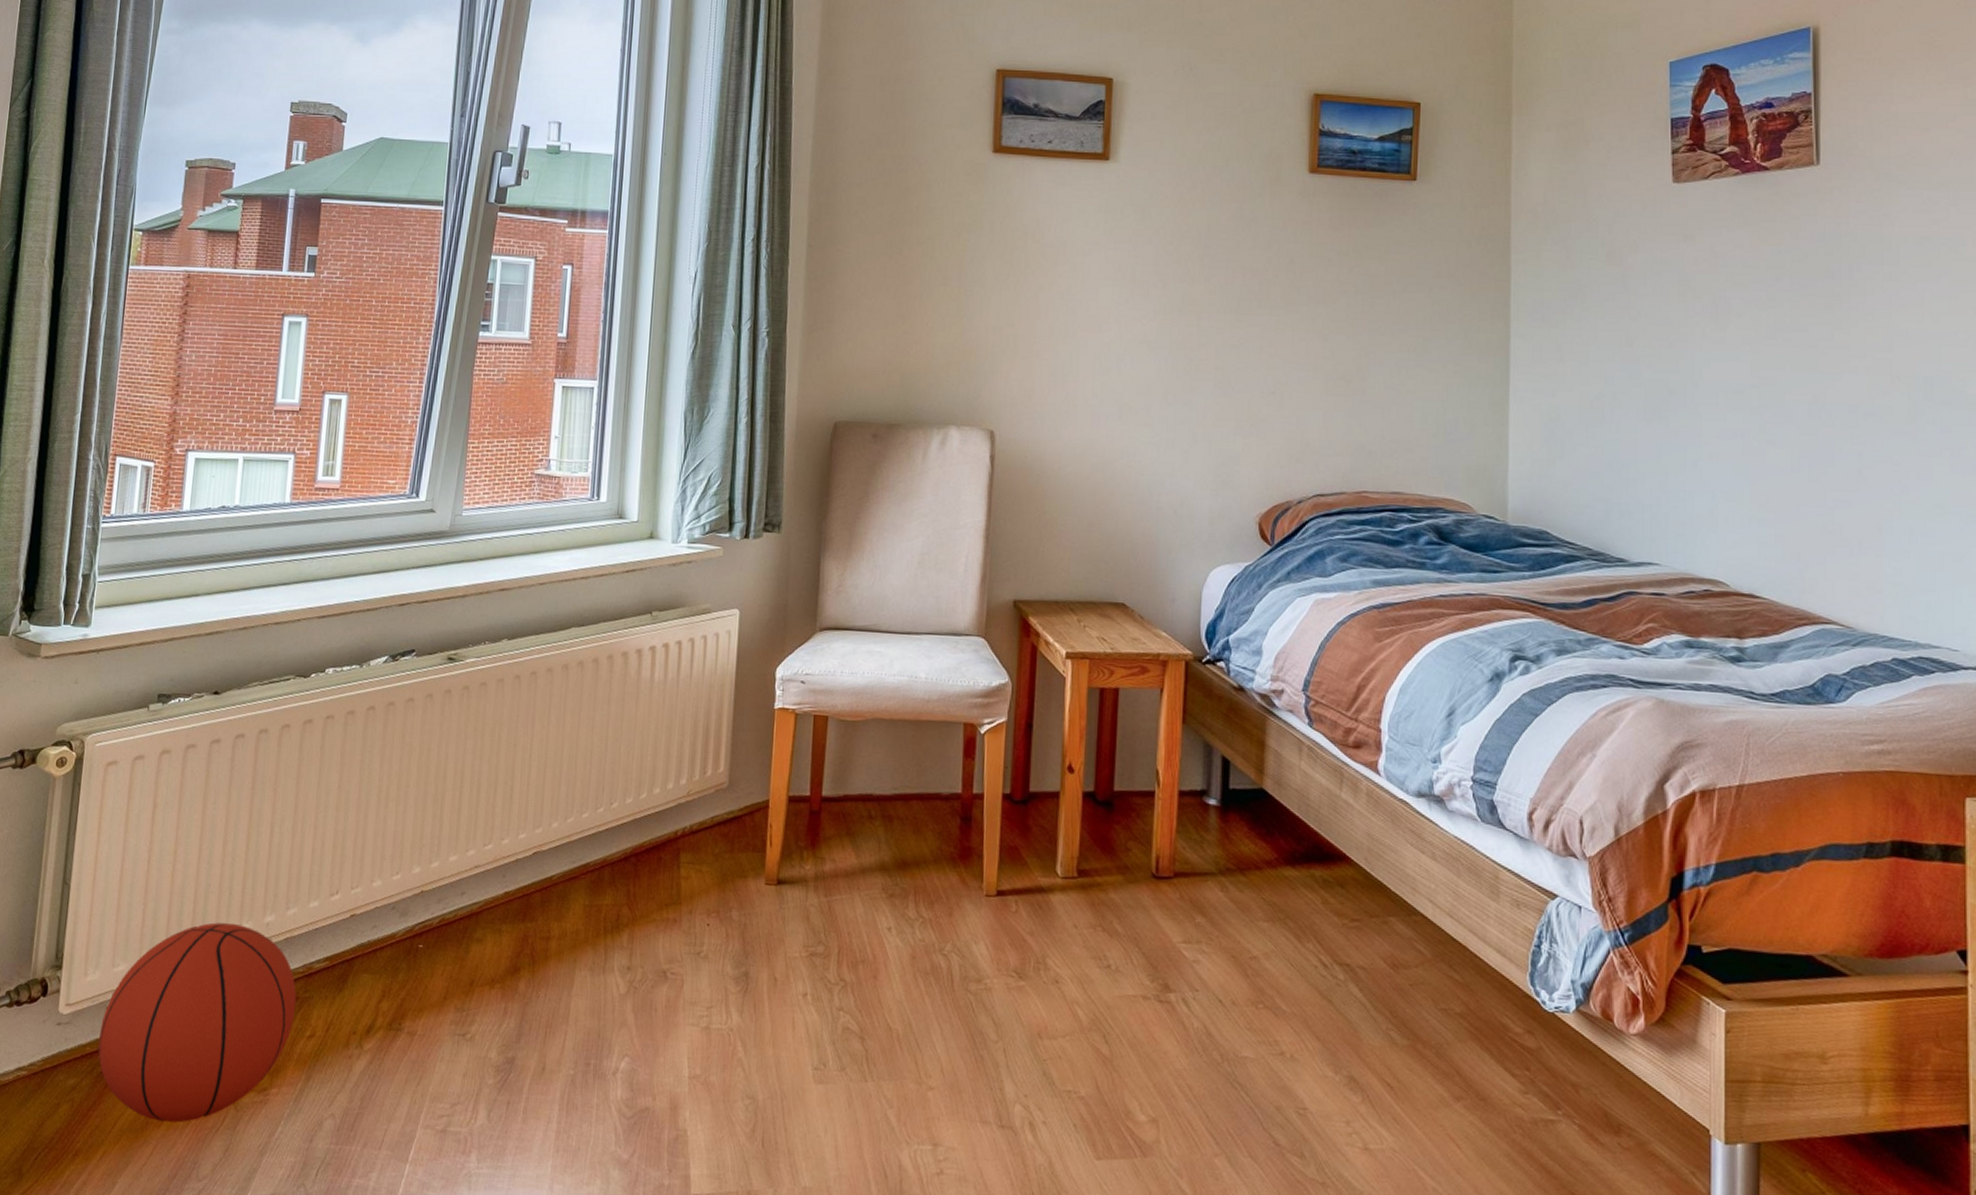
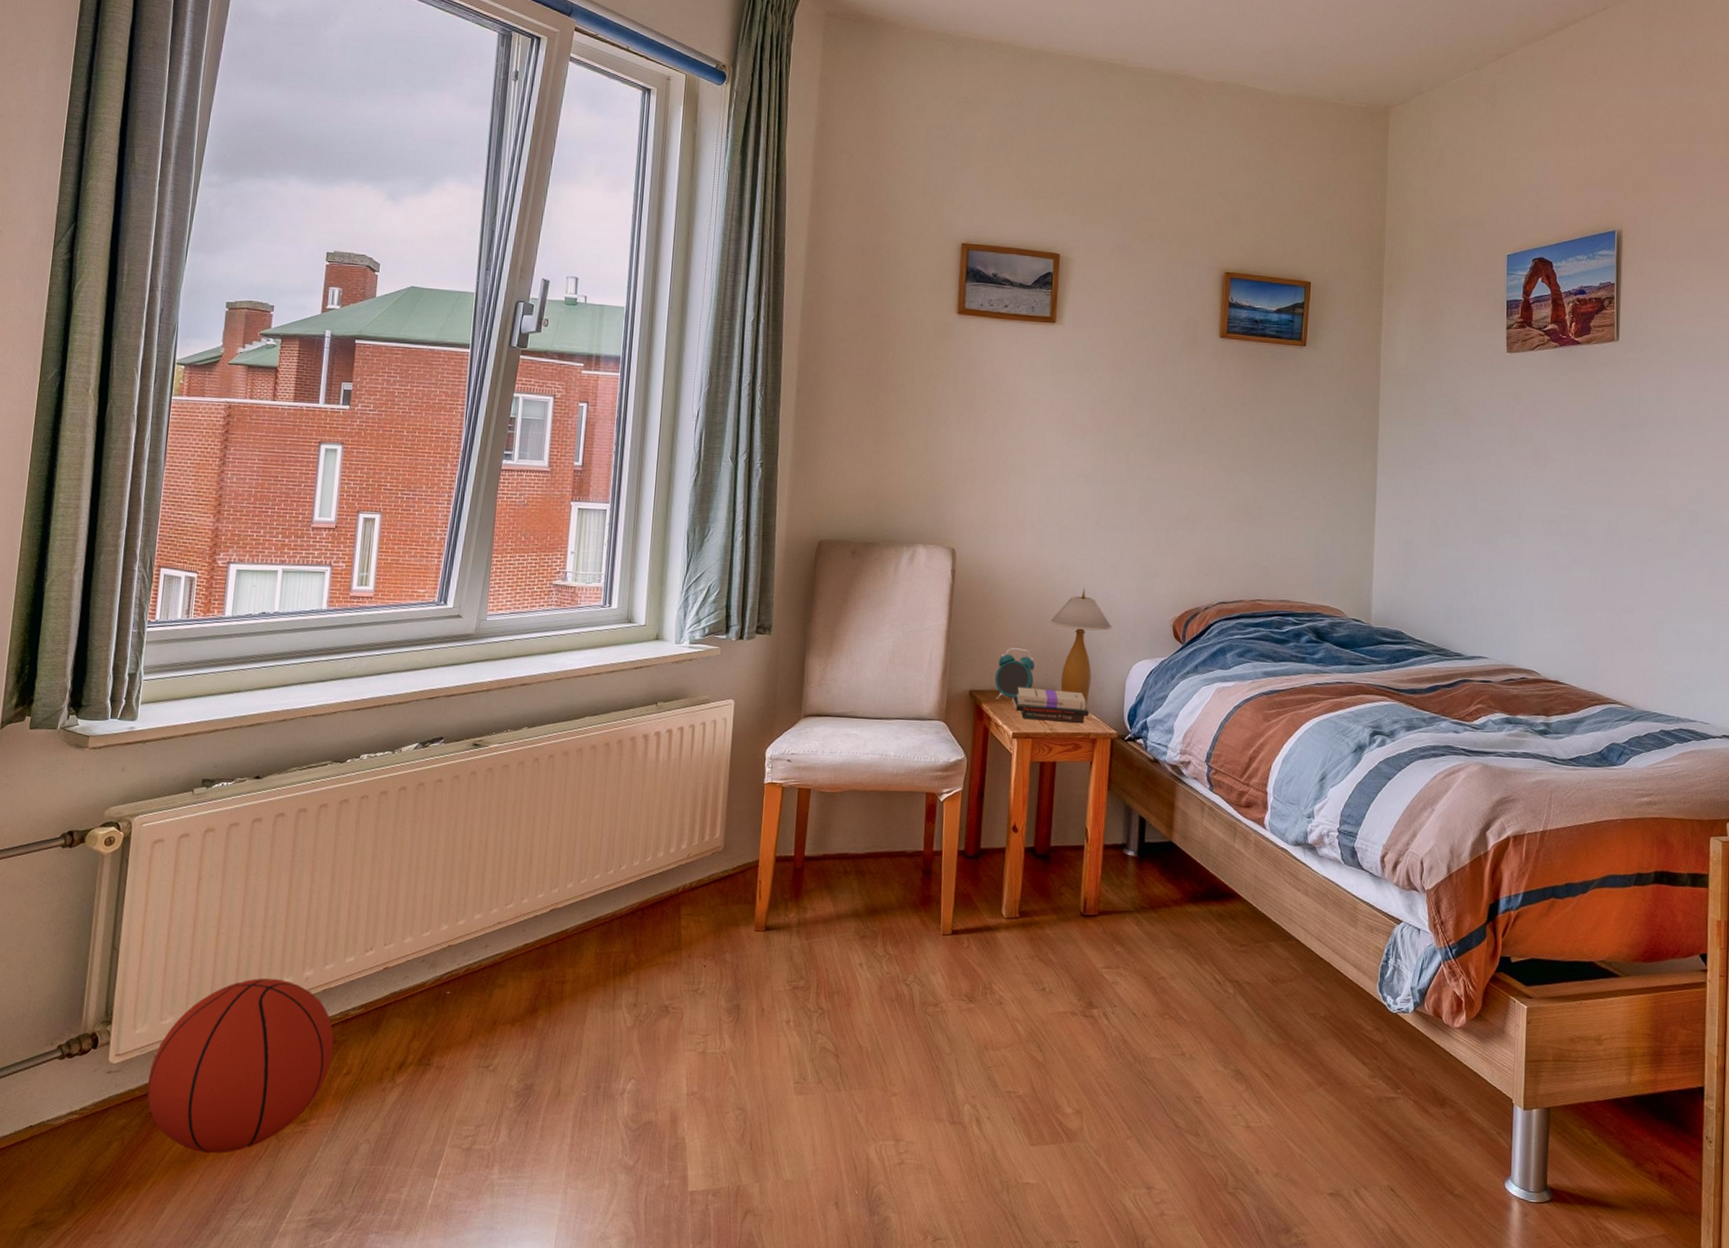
alarm clock: none [1043,549,1091,613] -> present [994,648,1035,700]
books: none [1064,596,1159,642] -> present [1011,687,1090,724]
table lamp: none [1108,477,1185,620] -> present [1049,588,1113,706]

